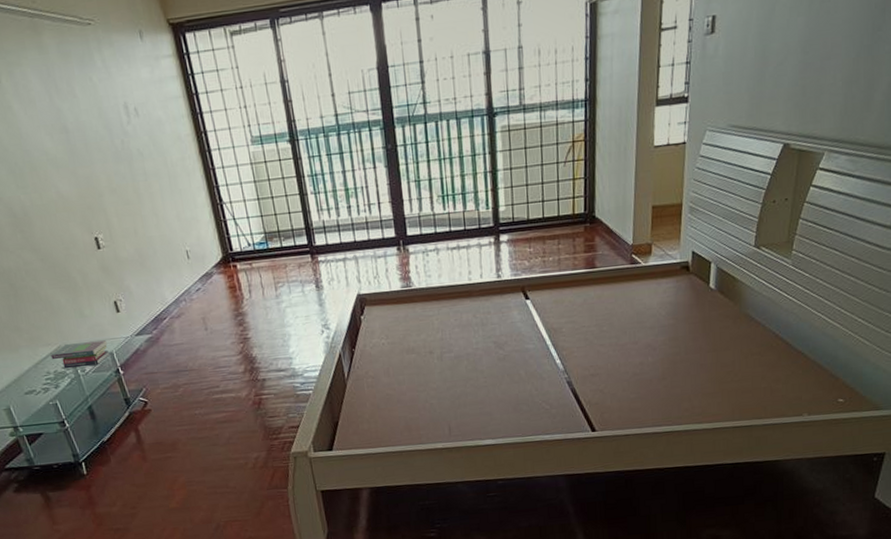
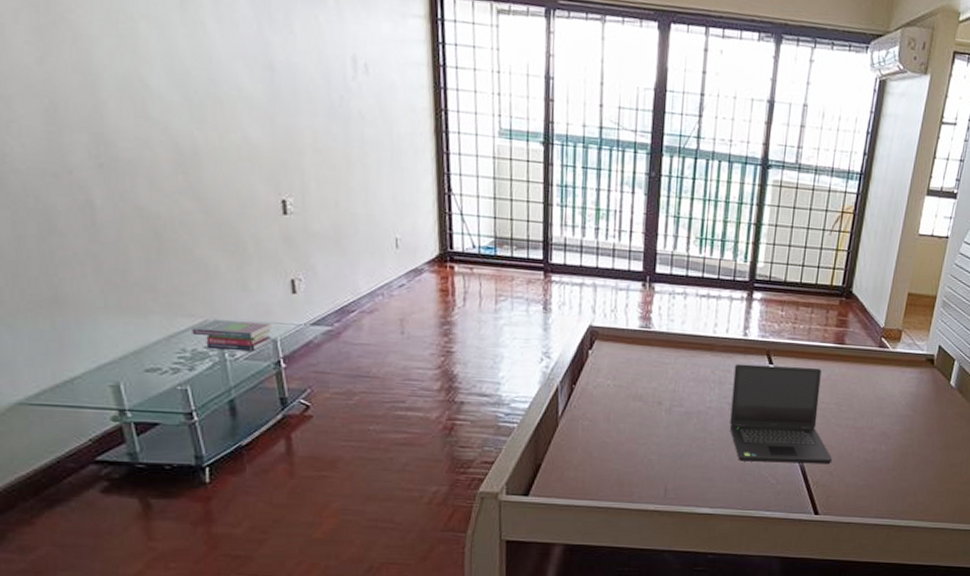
laptop: none [493,294,601,393] -> present [729,363,833,463]

